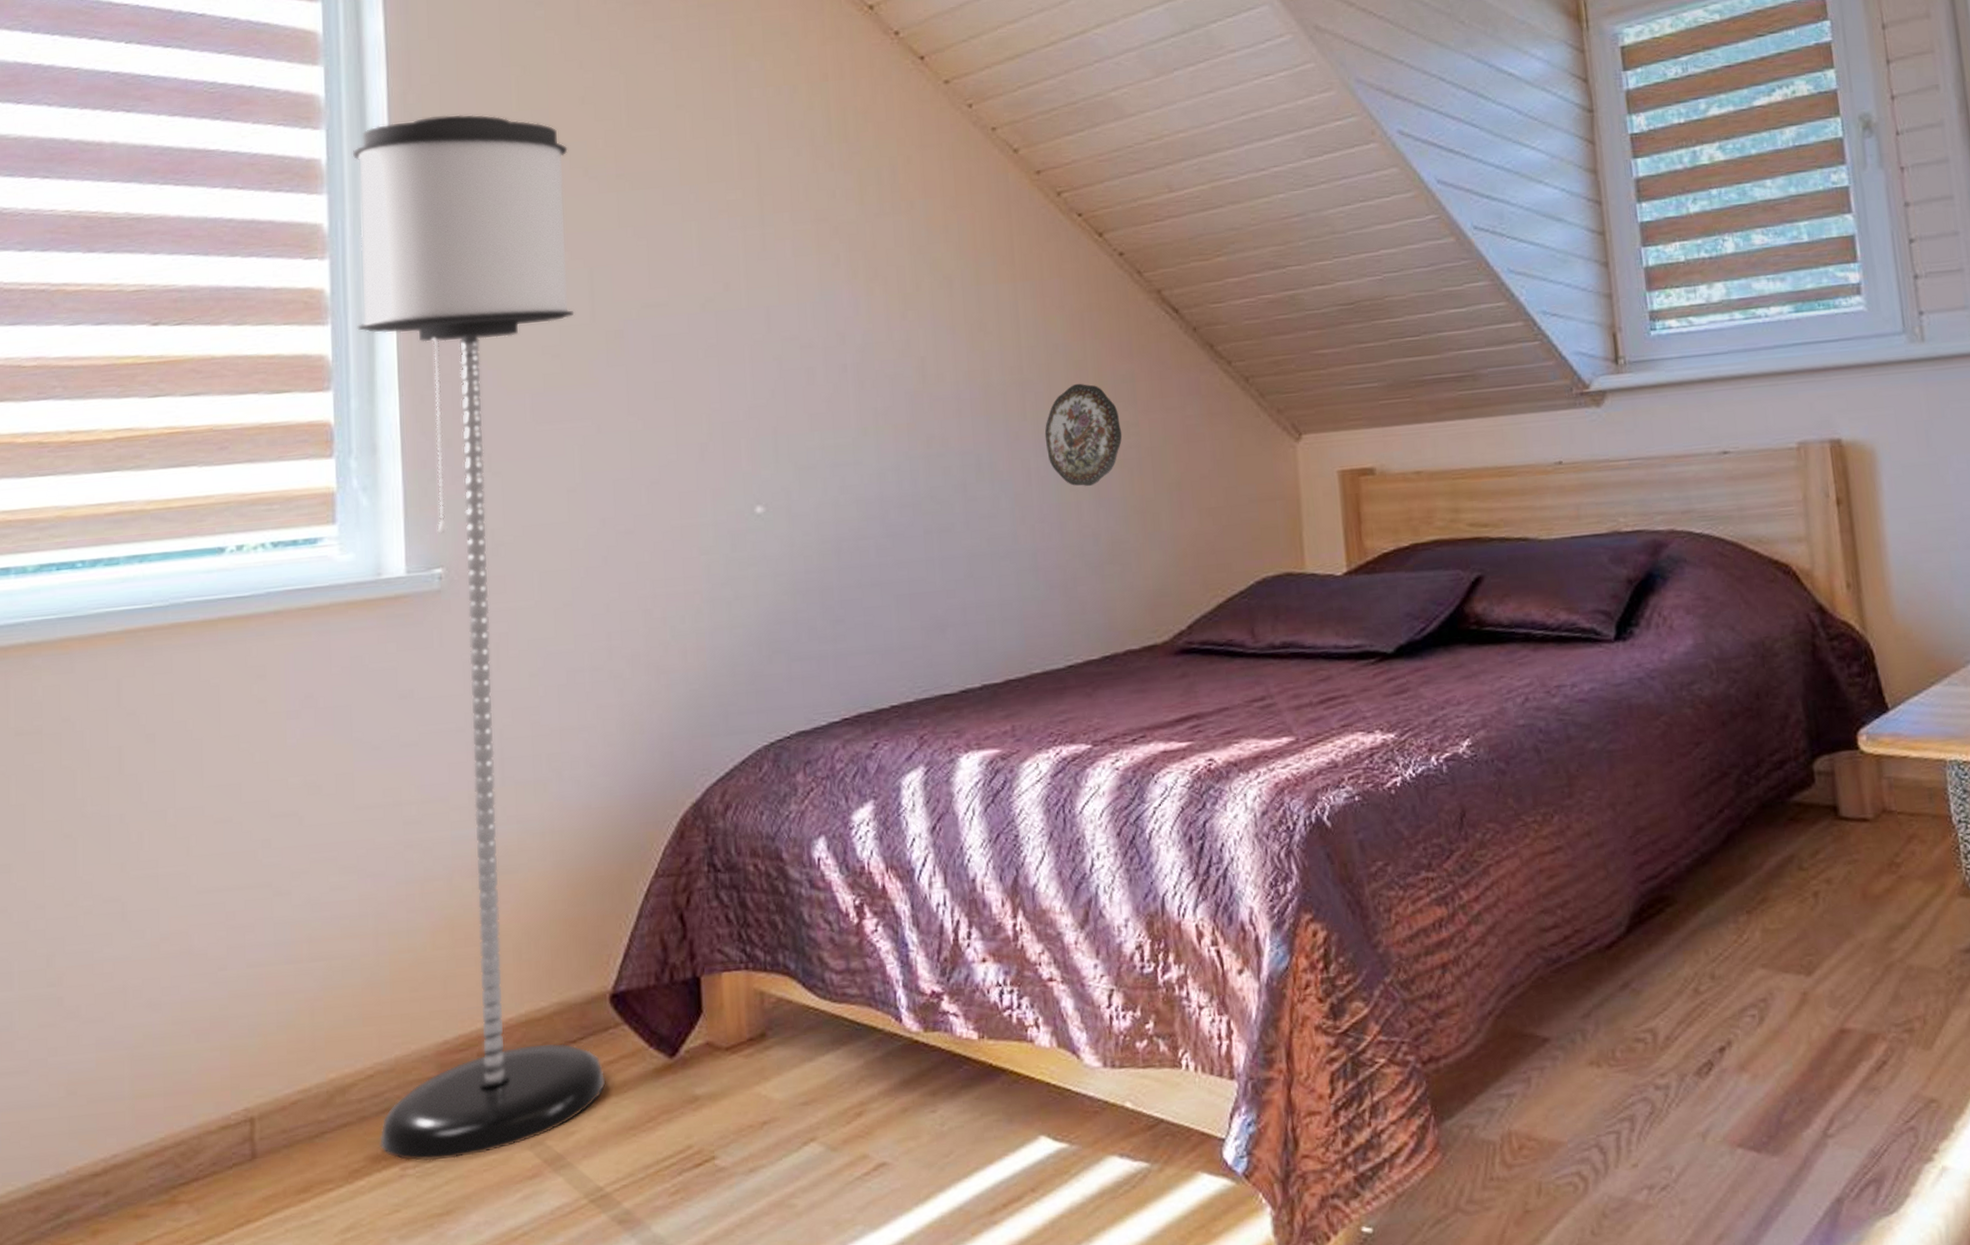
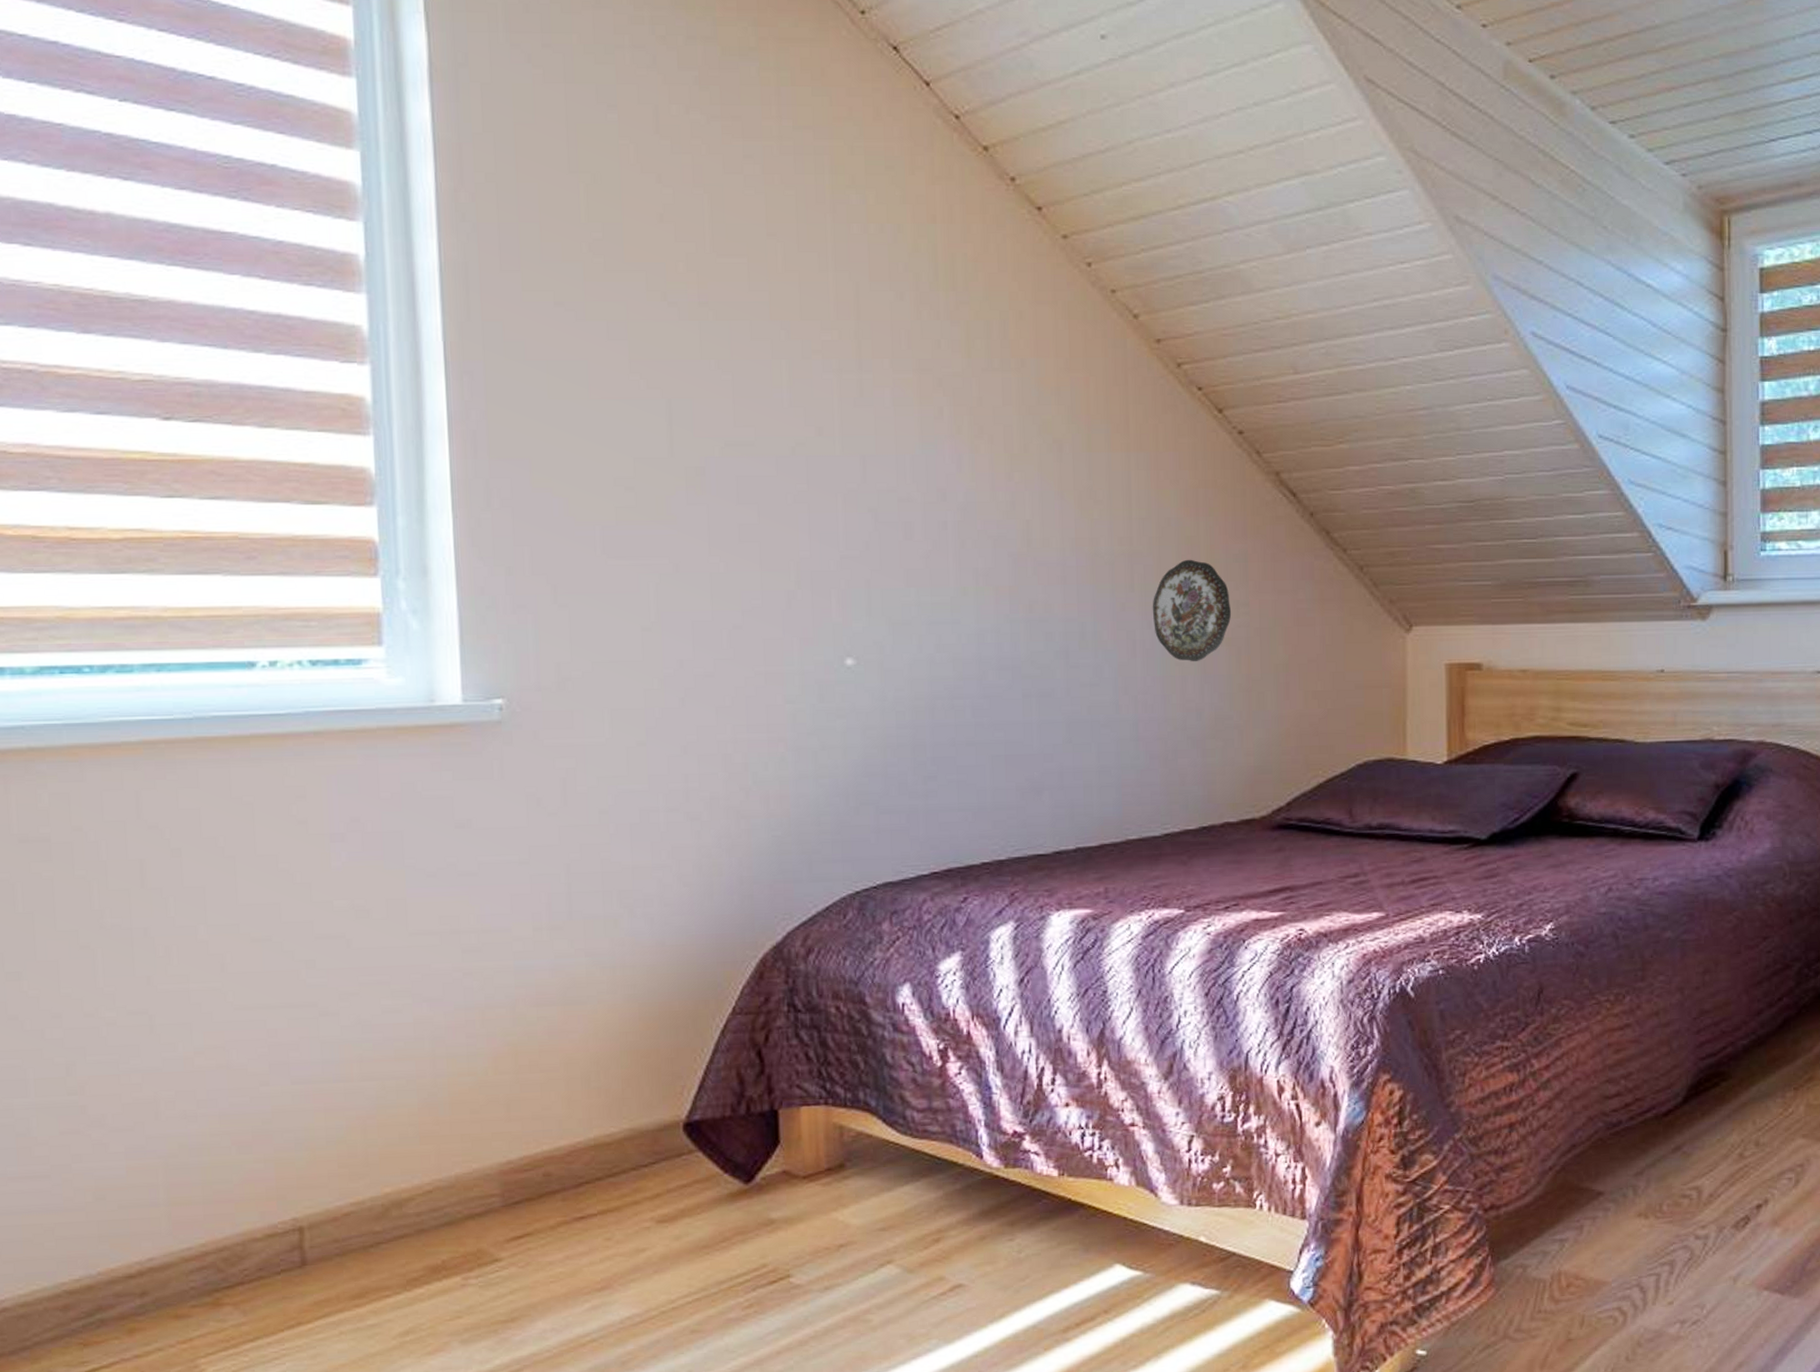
floor lamp: present [352,114,606,1161] -> none [395,220,679,1272]

